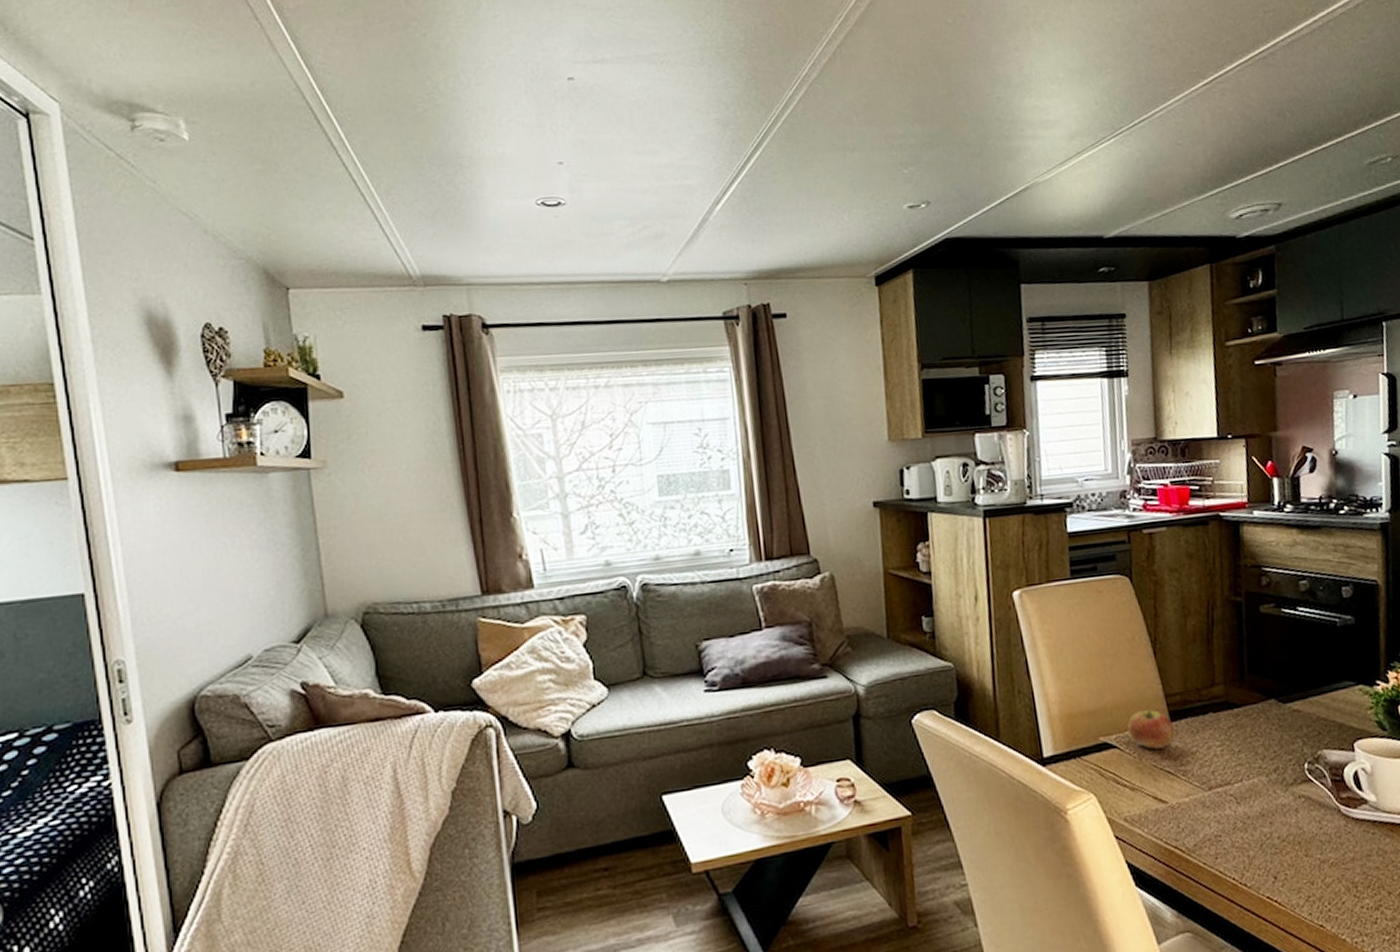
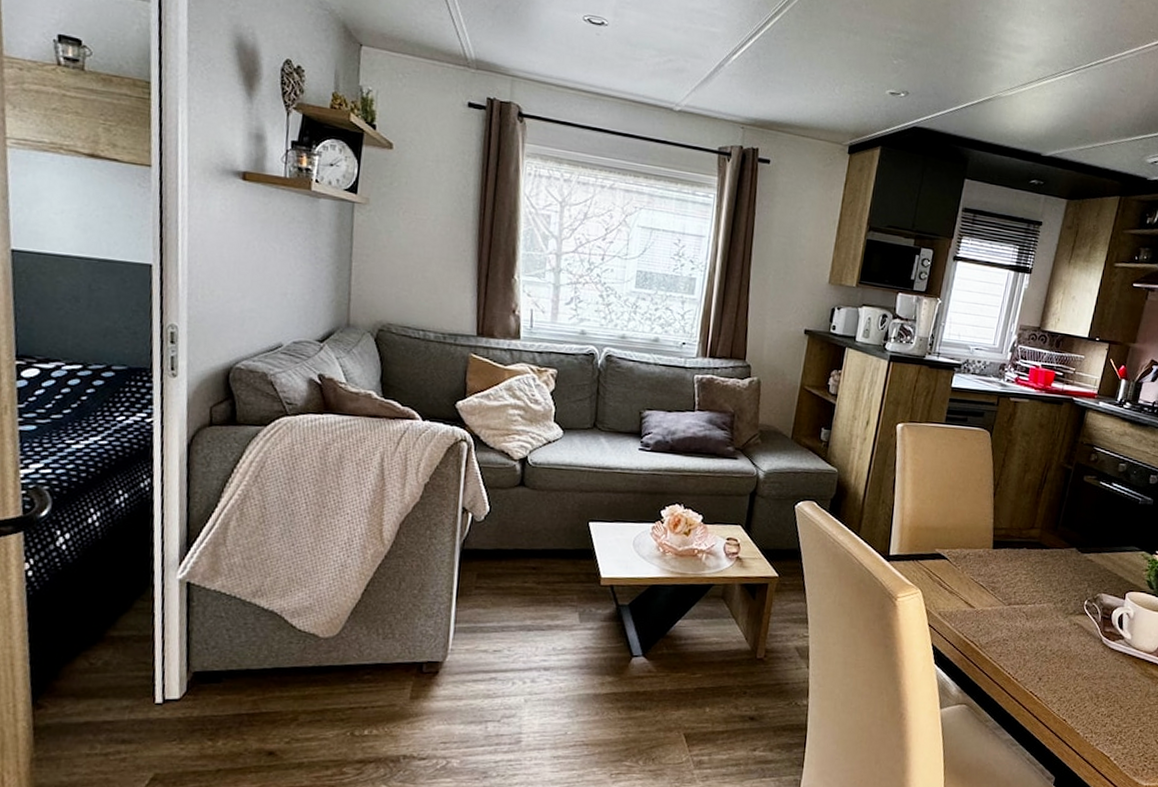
apple: present [1127,710,1175,750] -> none [959,536,994,567]

